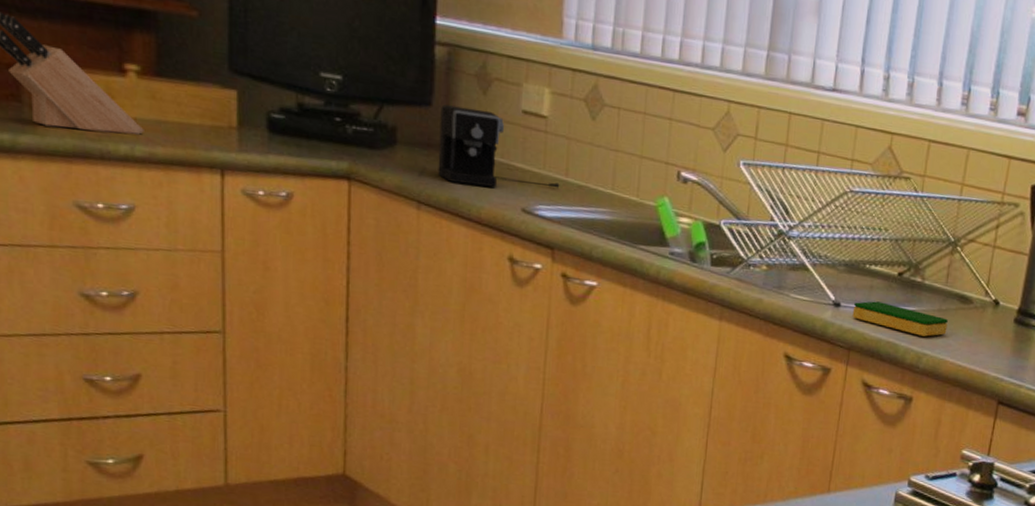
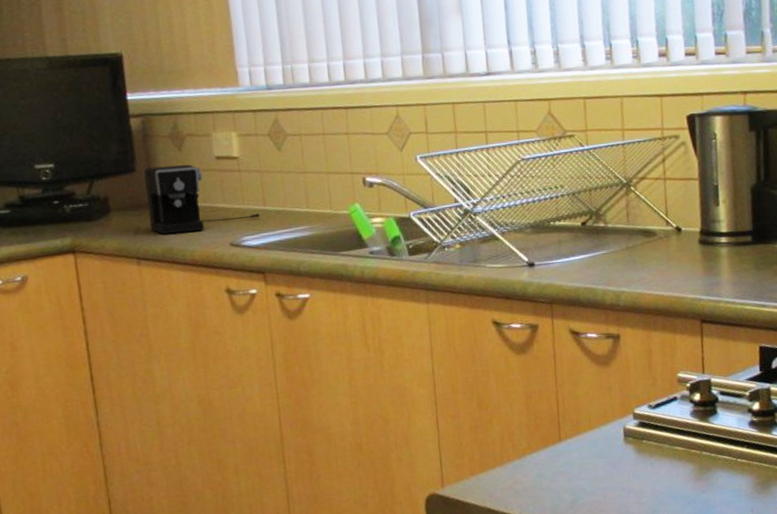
dish sponge: present [852,301,948,337] -> none [546,252,638,277]

